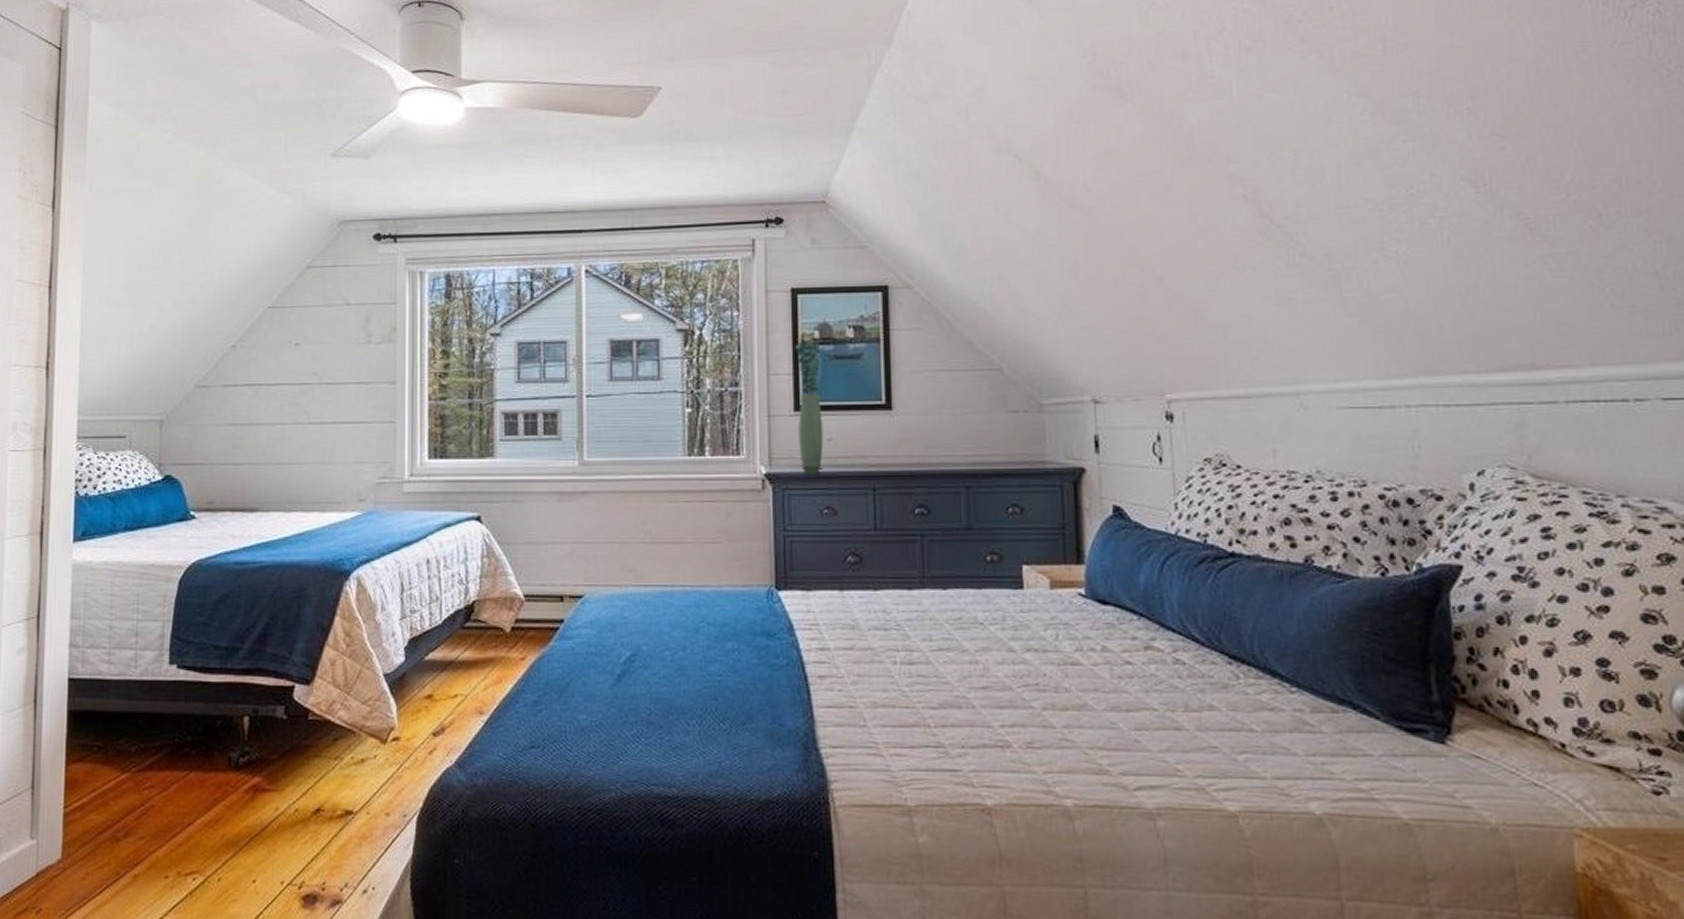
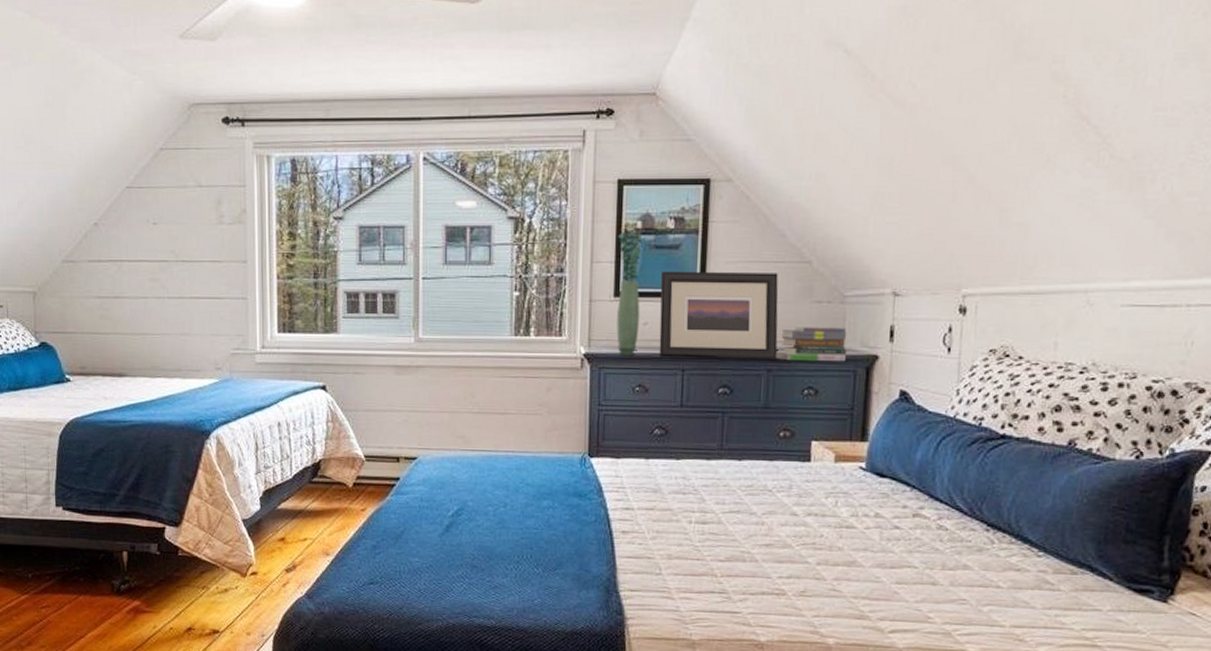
picture frame: none [842,382,975,476] -> present [658,272,779,360]
books: none [973,439,1050,477] -> present [775,327,847,362]

